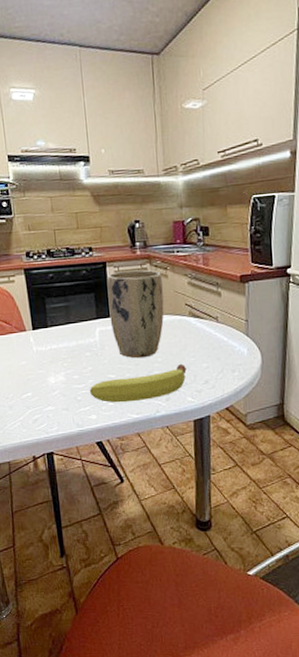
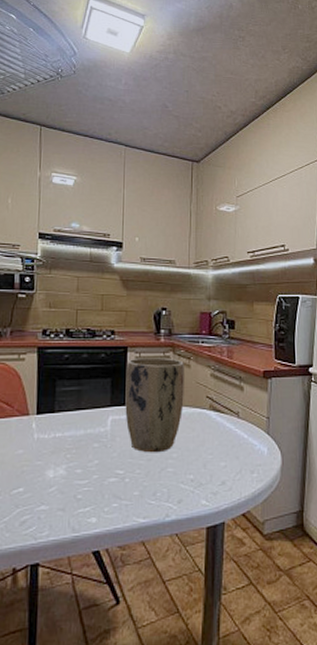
fruit: present [89,363,186,403] -> none [92,461,203,504]

